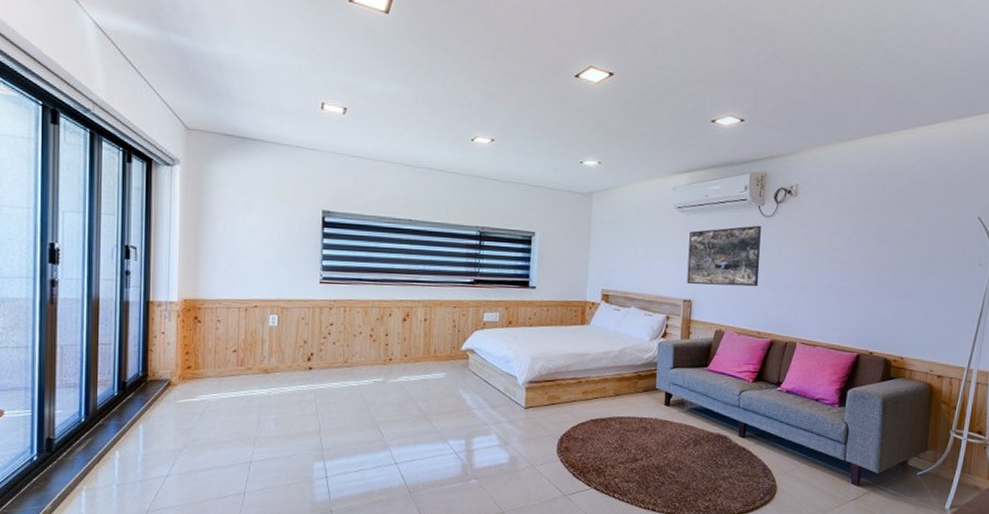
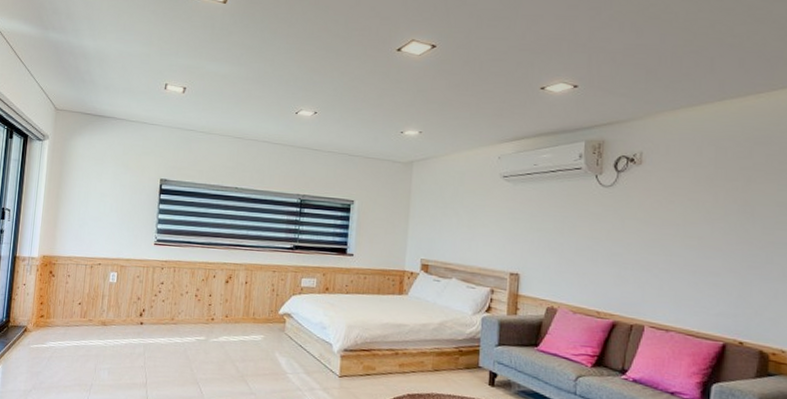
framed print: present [687,225,761,287] -> none [513,195,599,262]

